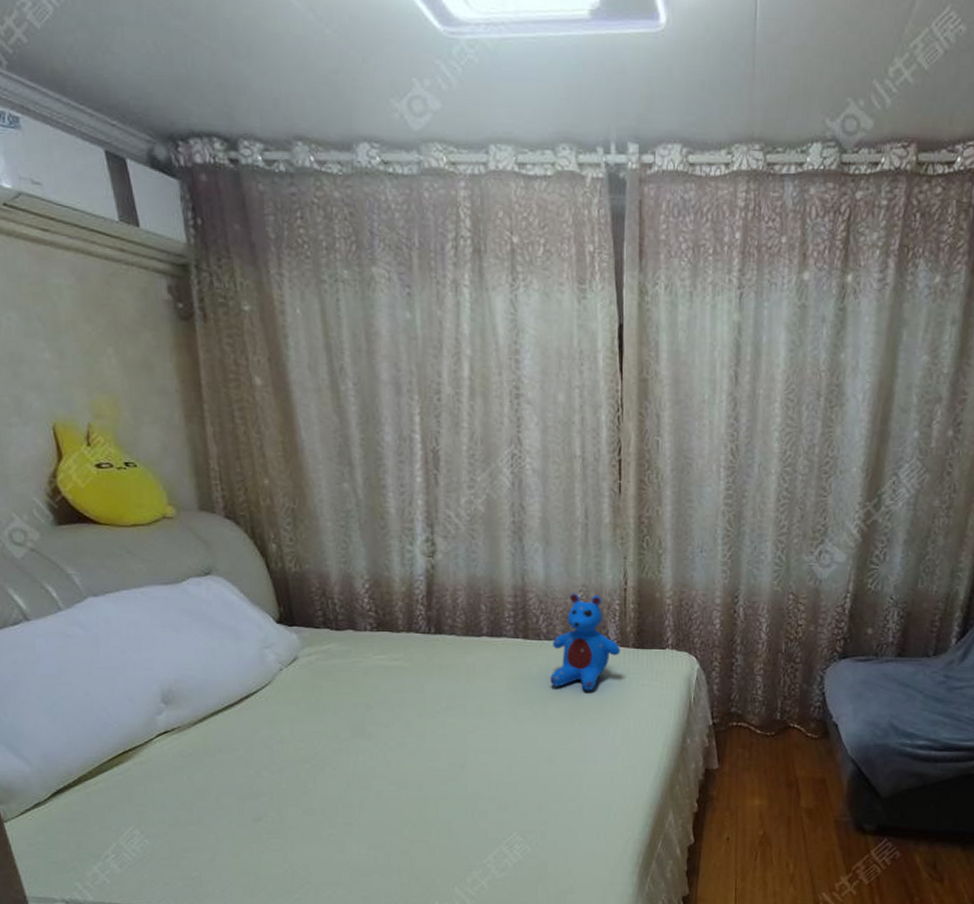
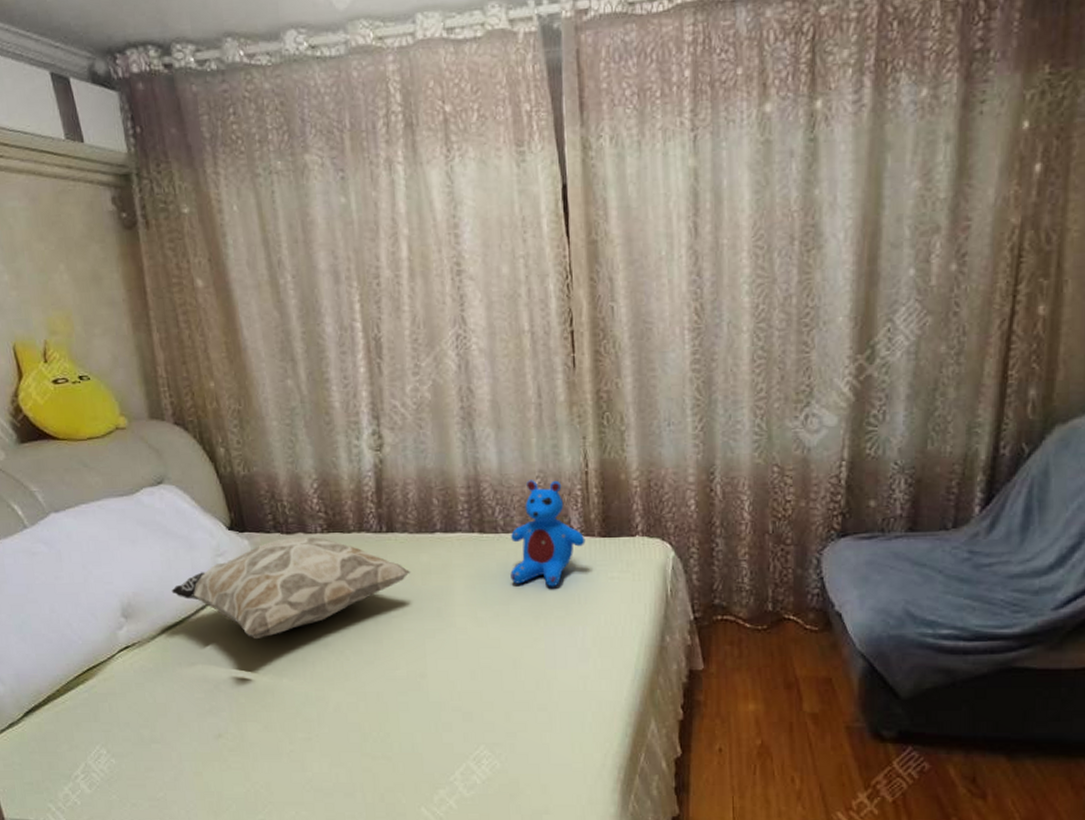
decorative pillow: none [215,634,457,729] -> present [171,537,411,640]

